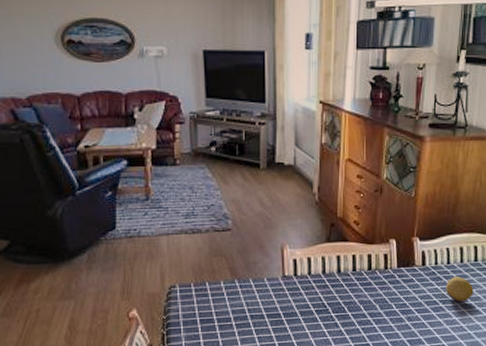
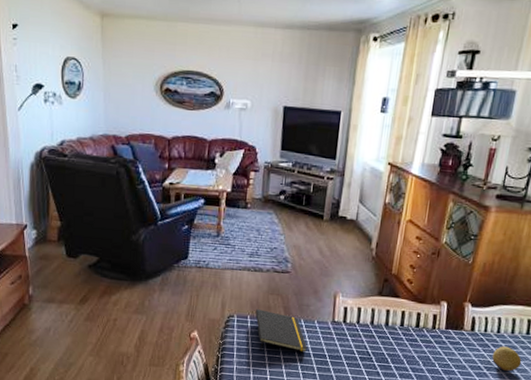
notepad: none [199,274,260,321] -> present [255,309,307,352]

